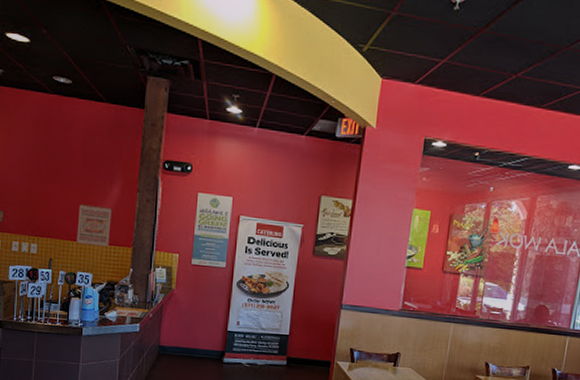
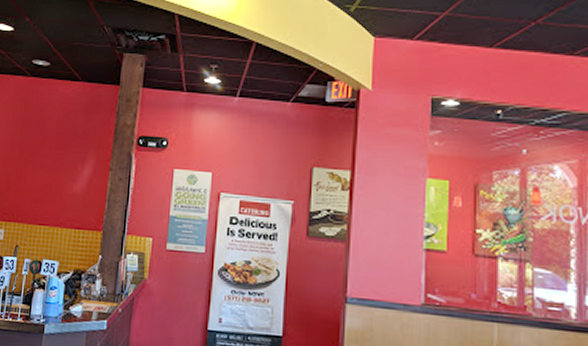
wall art: present [77,204,112,248] -> none [44,185,82,232]

